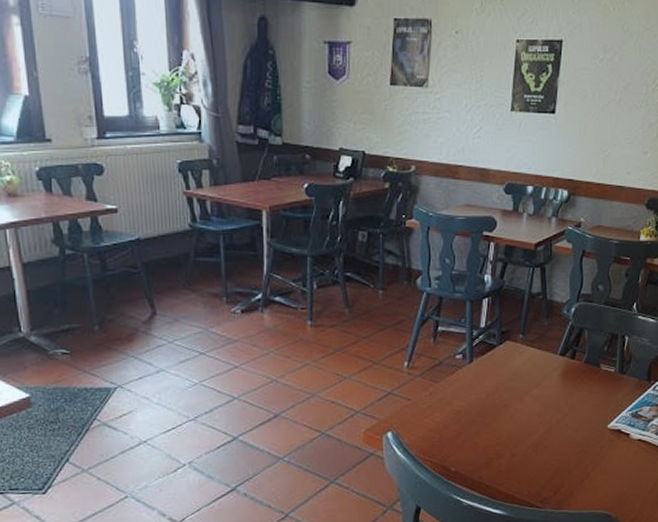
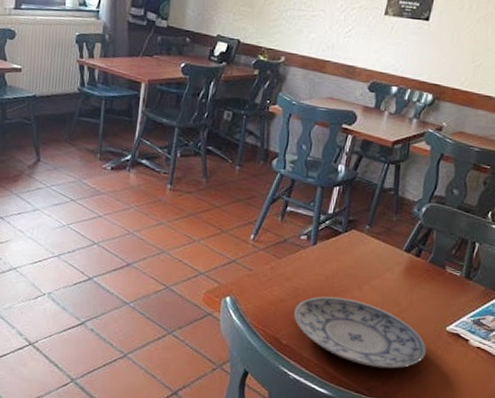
plate: none [458,412,591,478] -> present [293,296,427,369]

